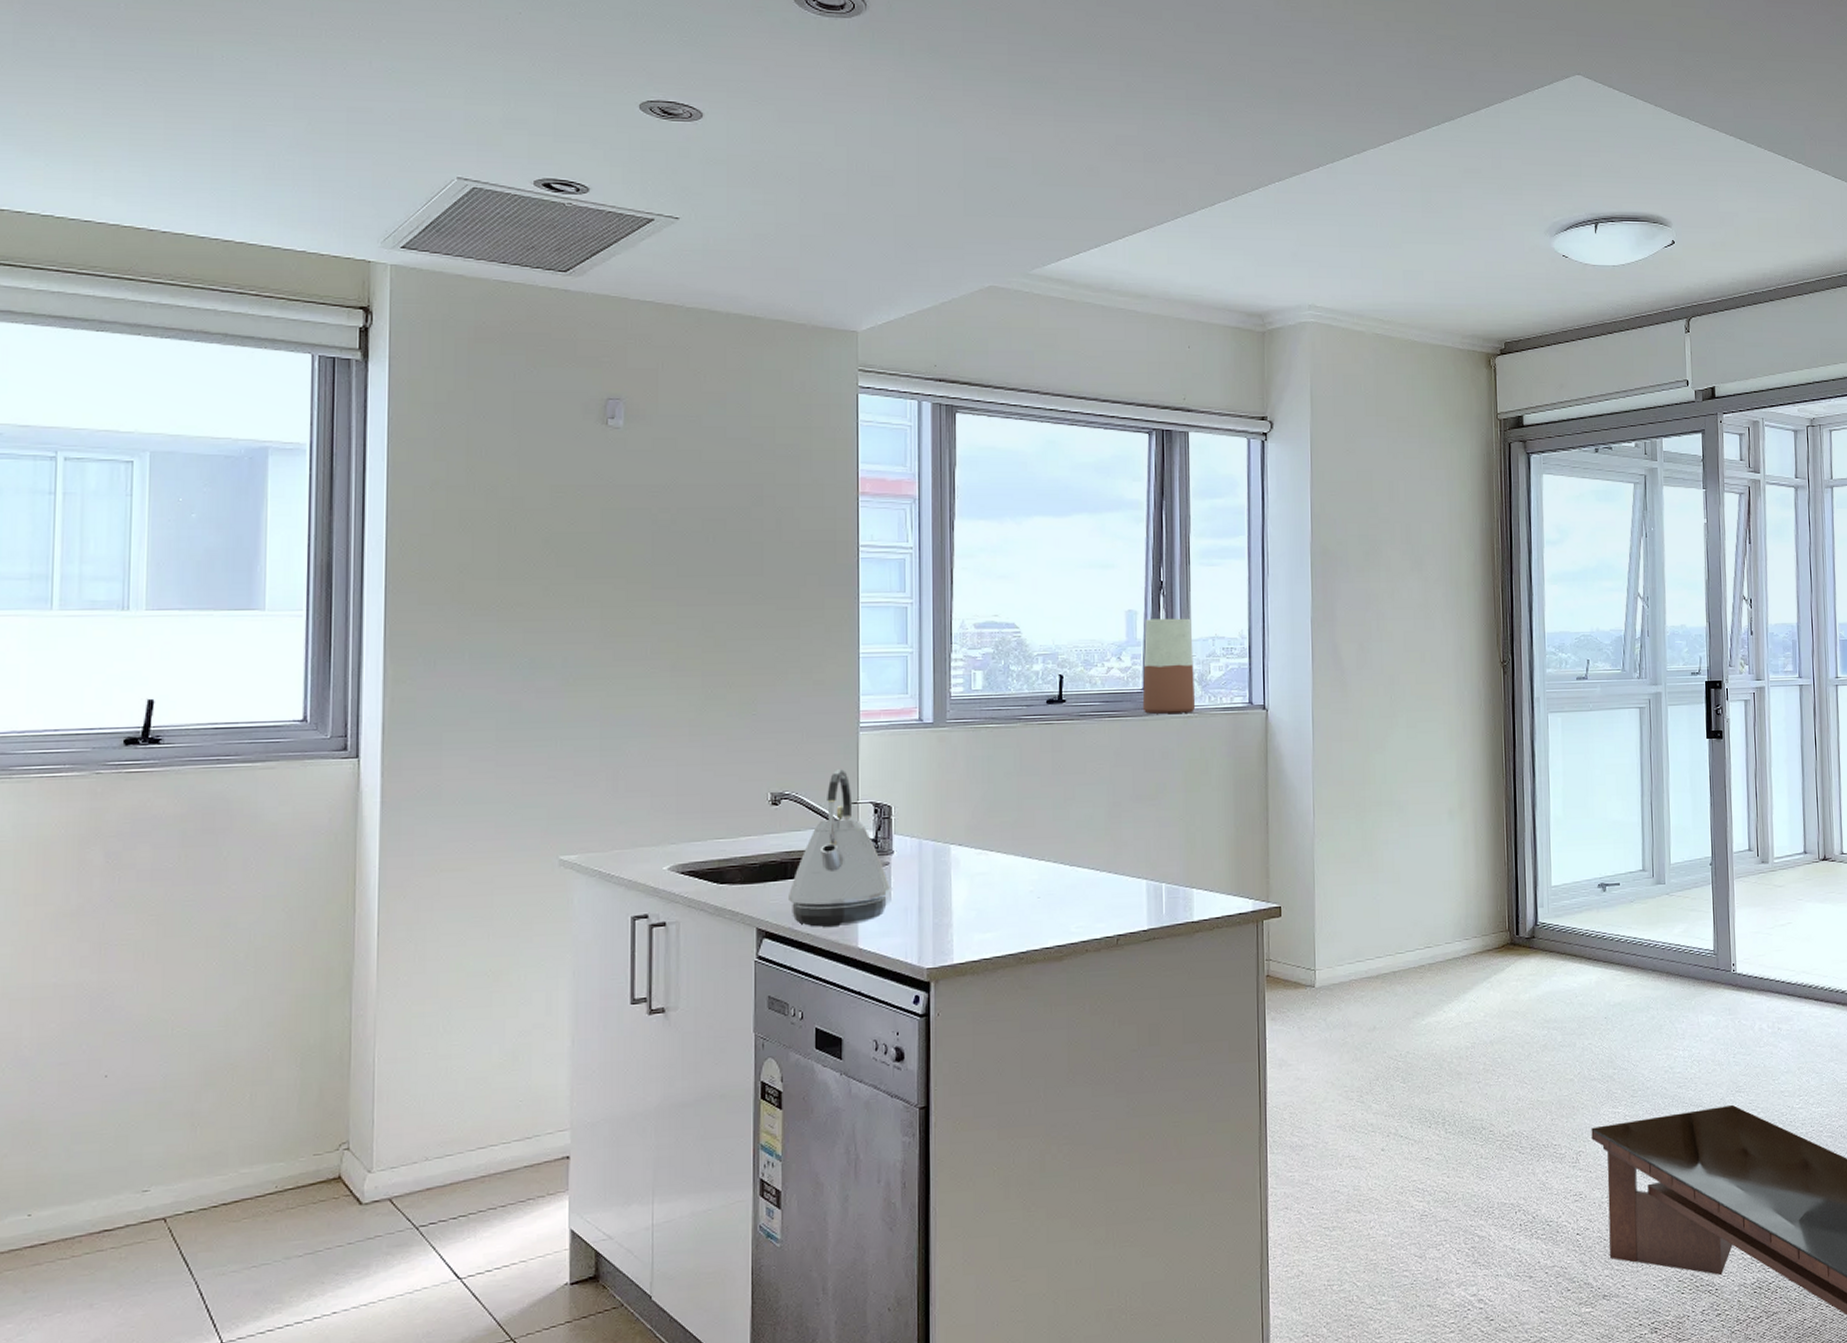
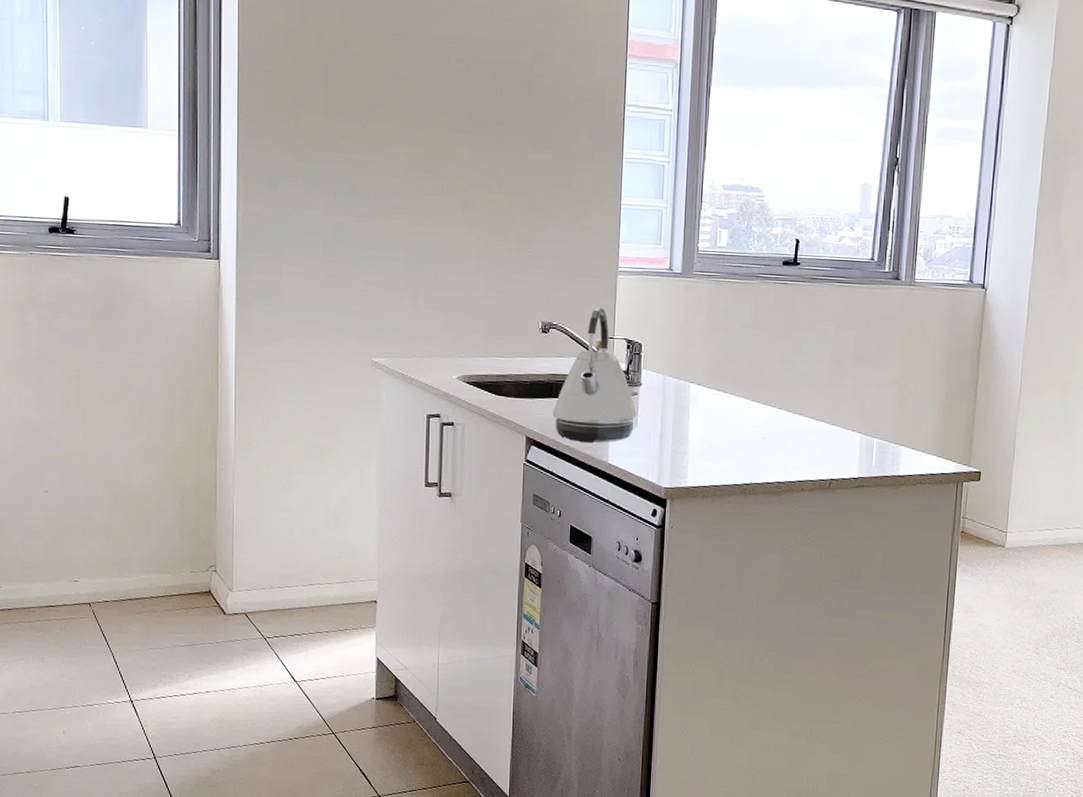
vase: present [1142,618,1196,714] -> none [869,193,922,285]

